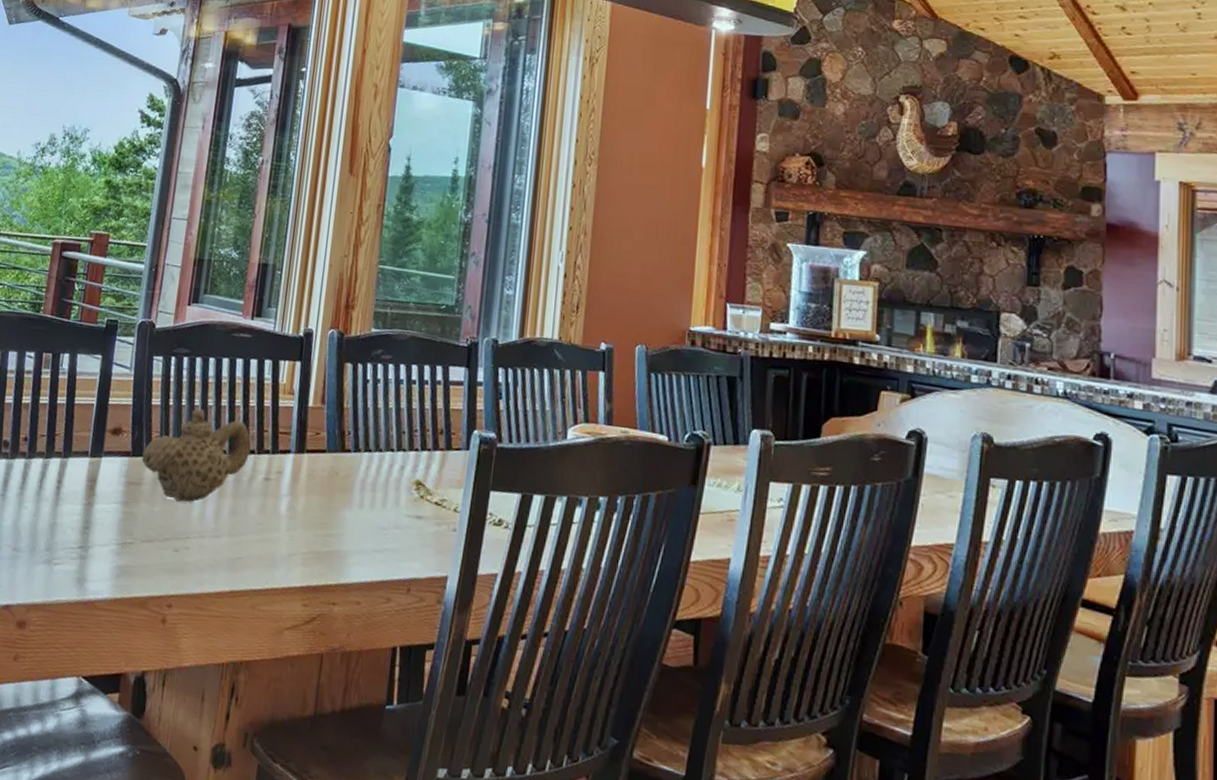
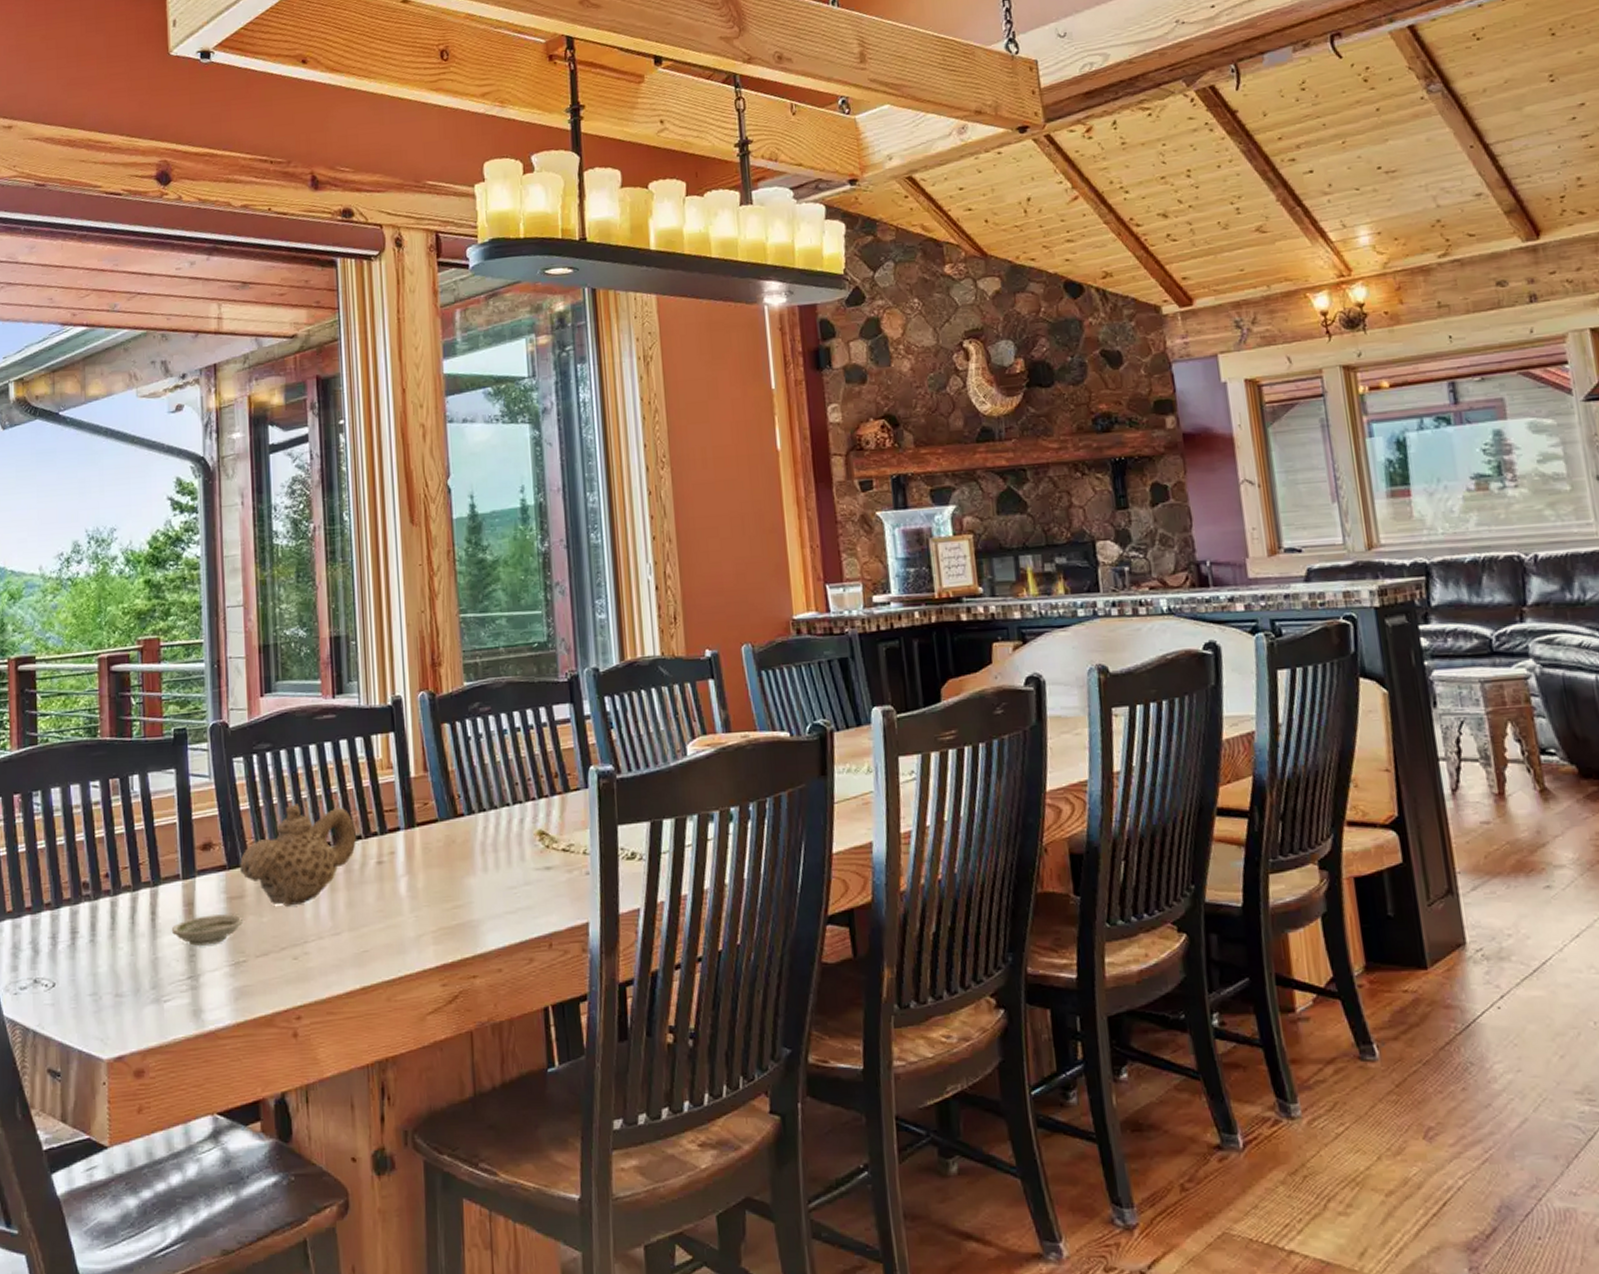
saucer: none [72,493,136,522] -> present [171,914,243,946]

